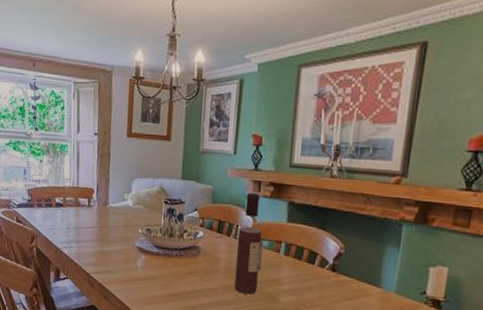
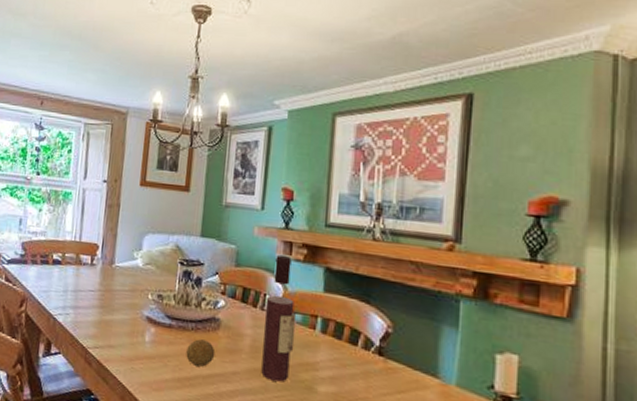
fruit: none [172,263,196,285] -> present [186,339,216,367]

